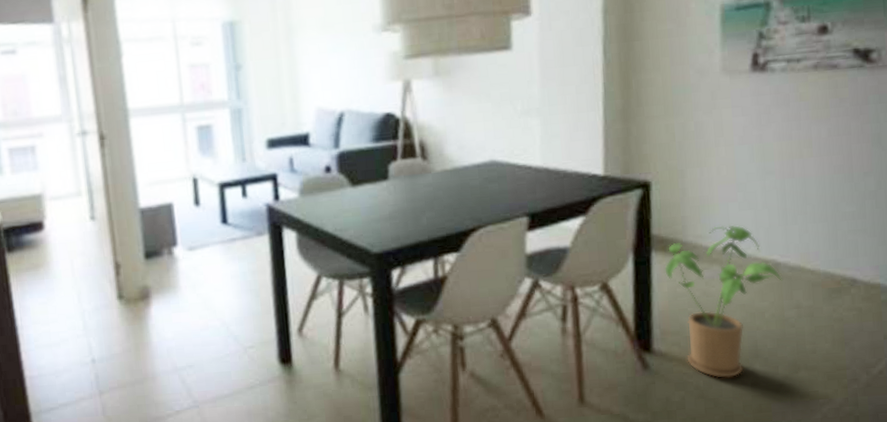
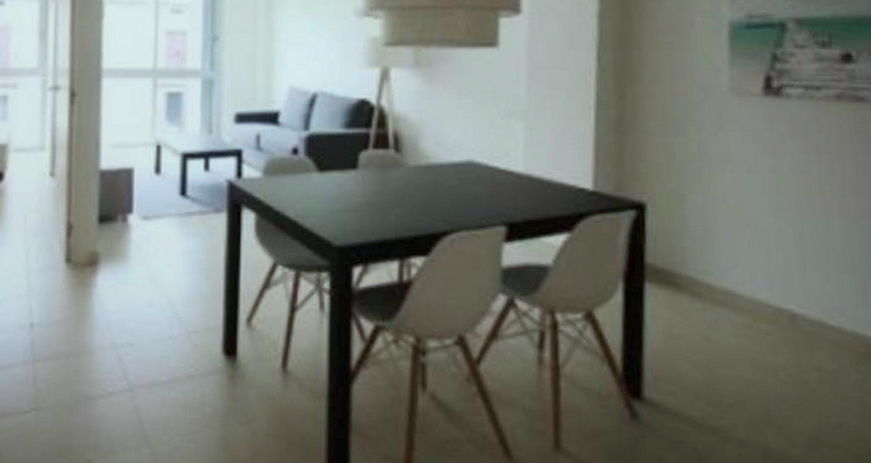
house plant: present [664,224,783,379] -> none [659,262,801,445]

